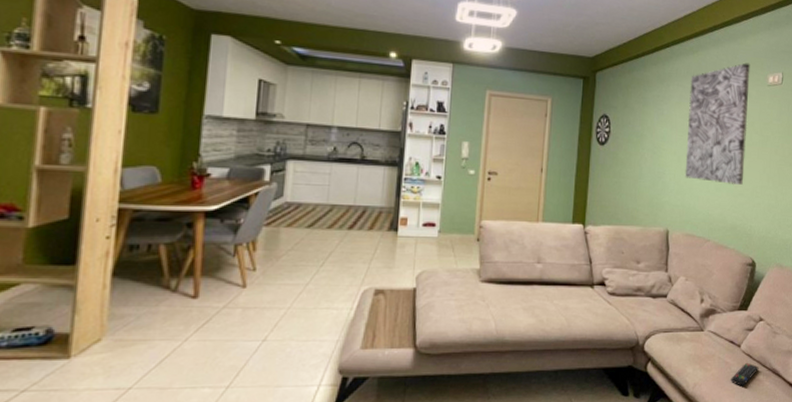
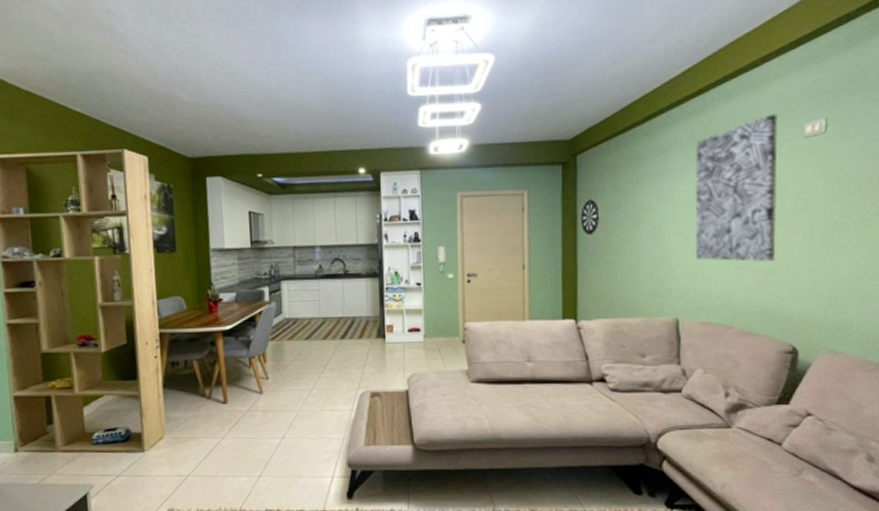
remote control: present [730,362,759,386] -> none [770,462,809,489]

